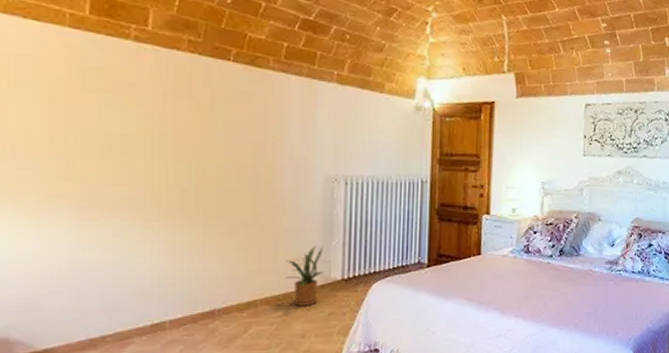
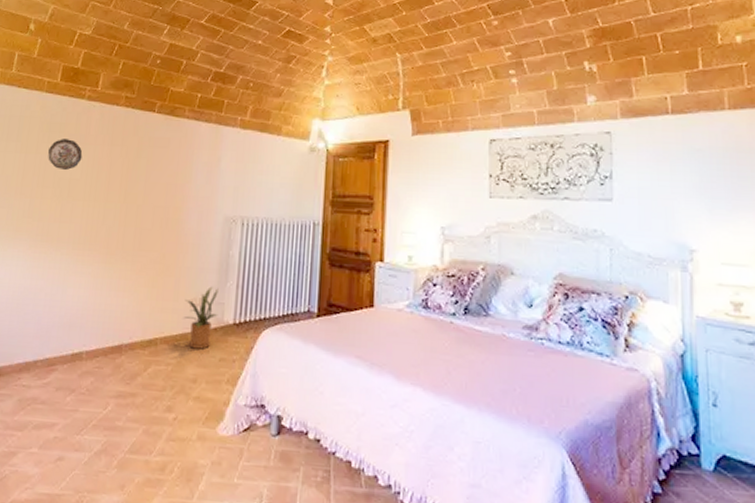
decorative plate: none [85,87,136,126] -> present [48,139,83,171]

